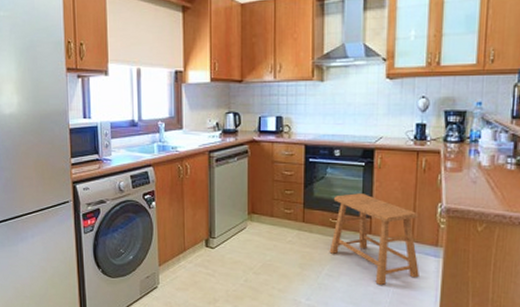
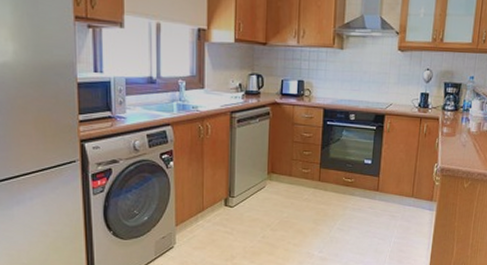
stool: present [329,193,419,285] -> none [341,154,419,236]

